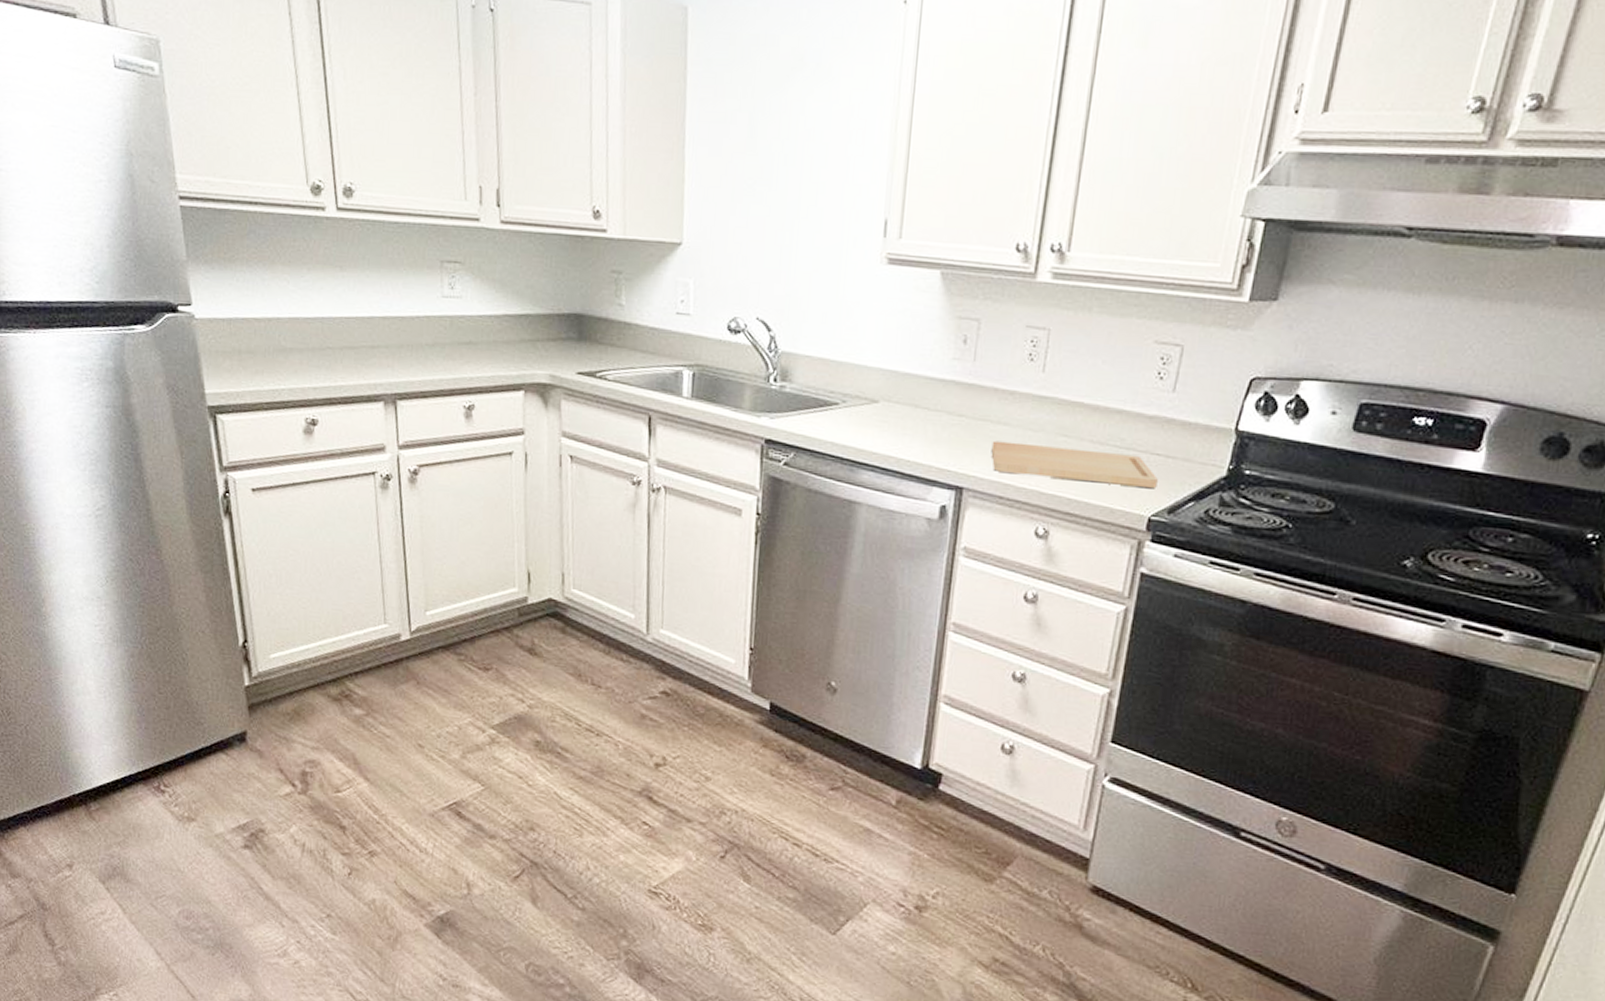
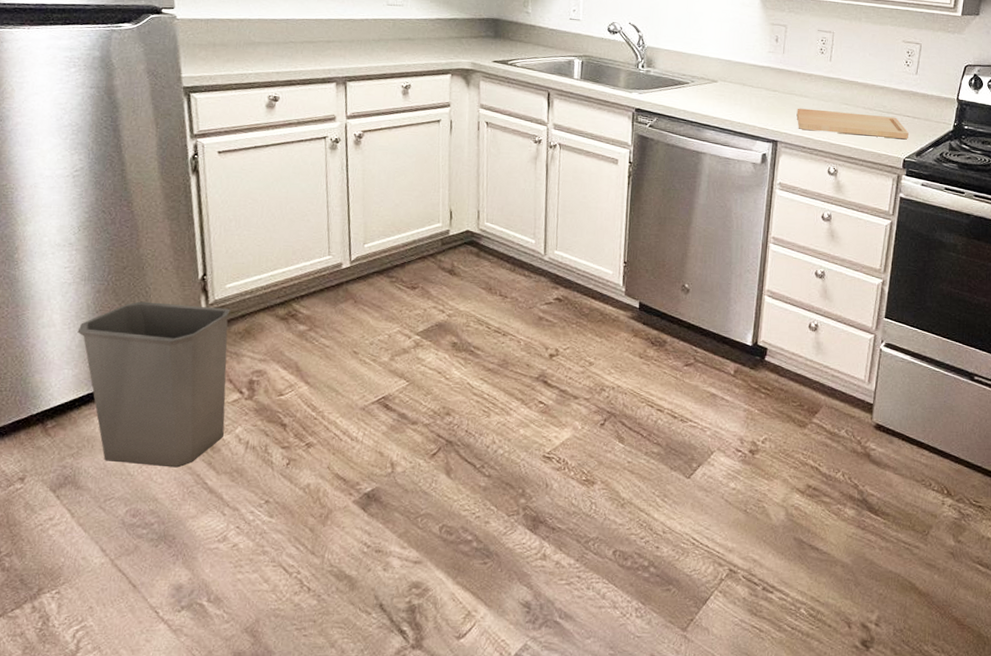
trash can: none [114,669,278,868] -> present [77,301,230,468]

